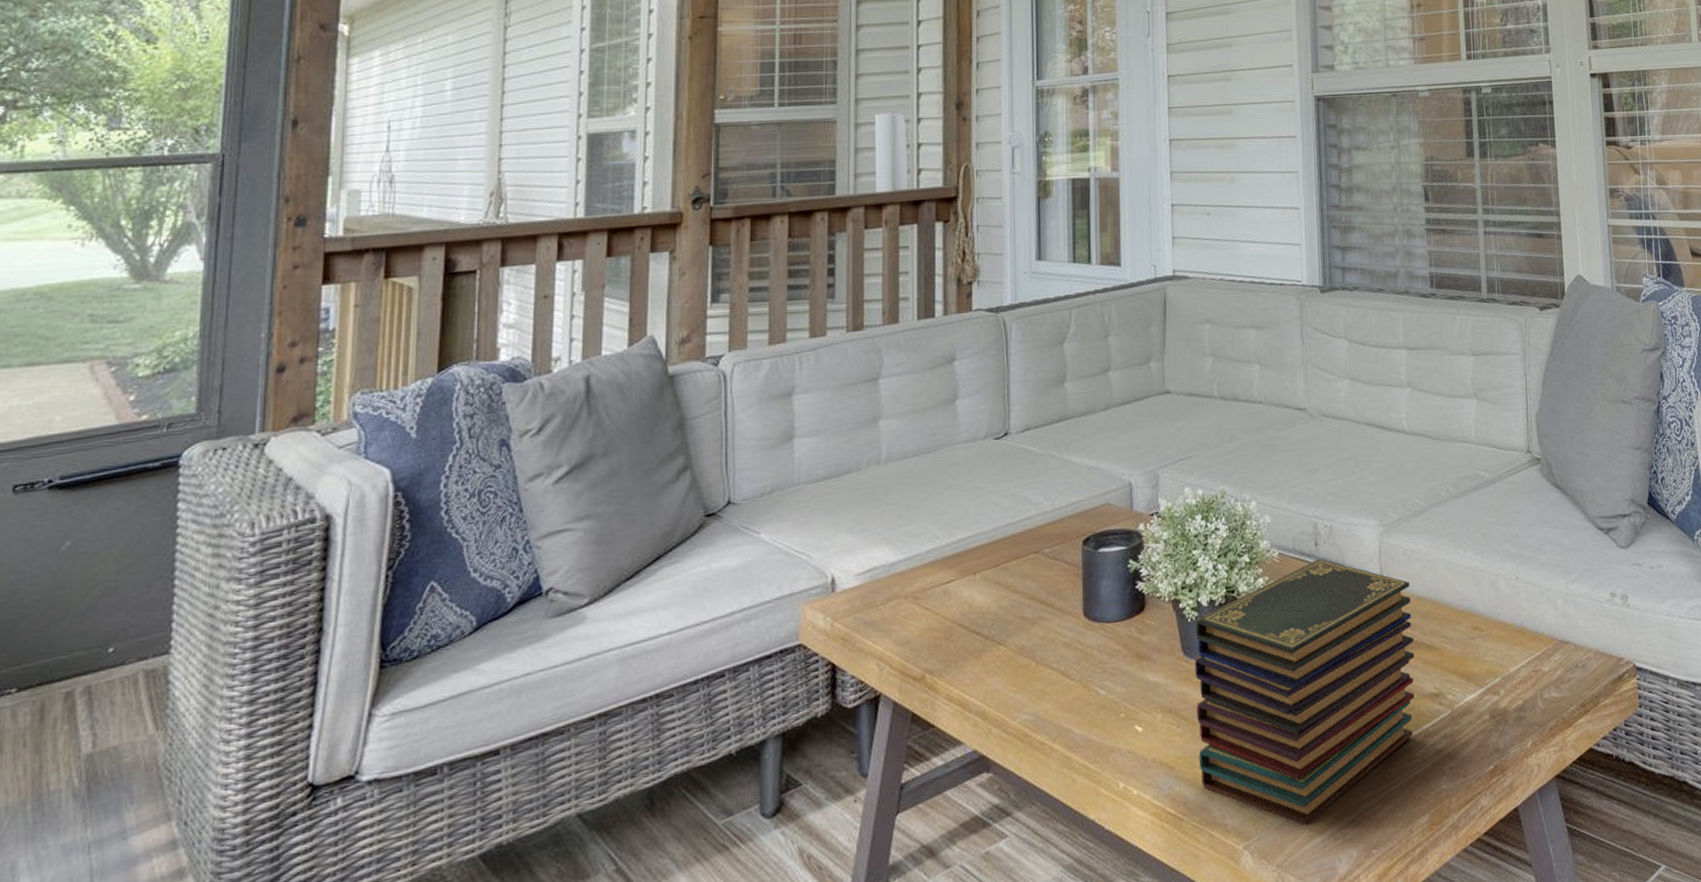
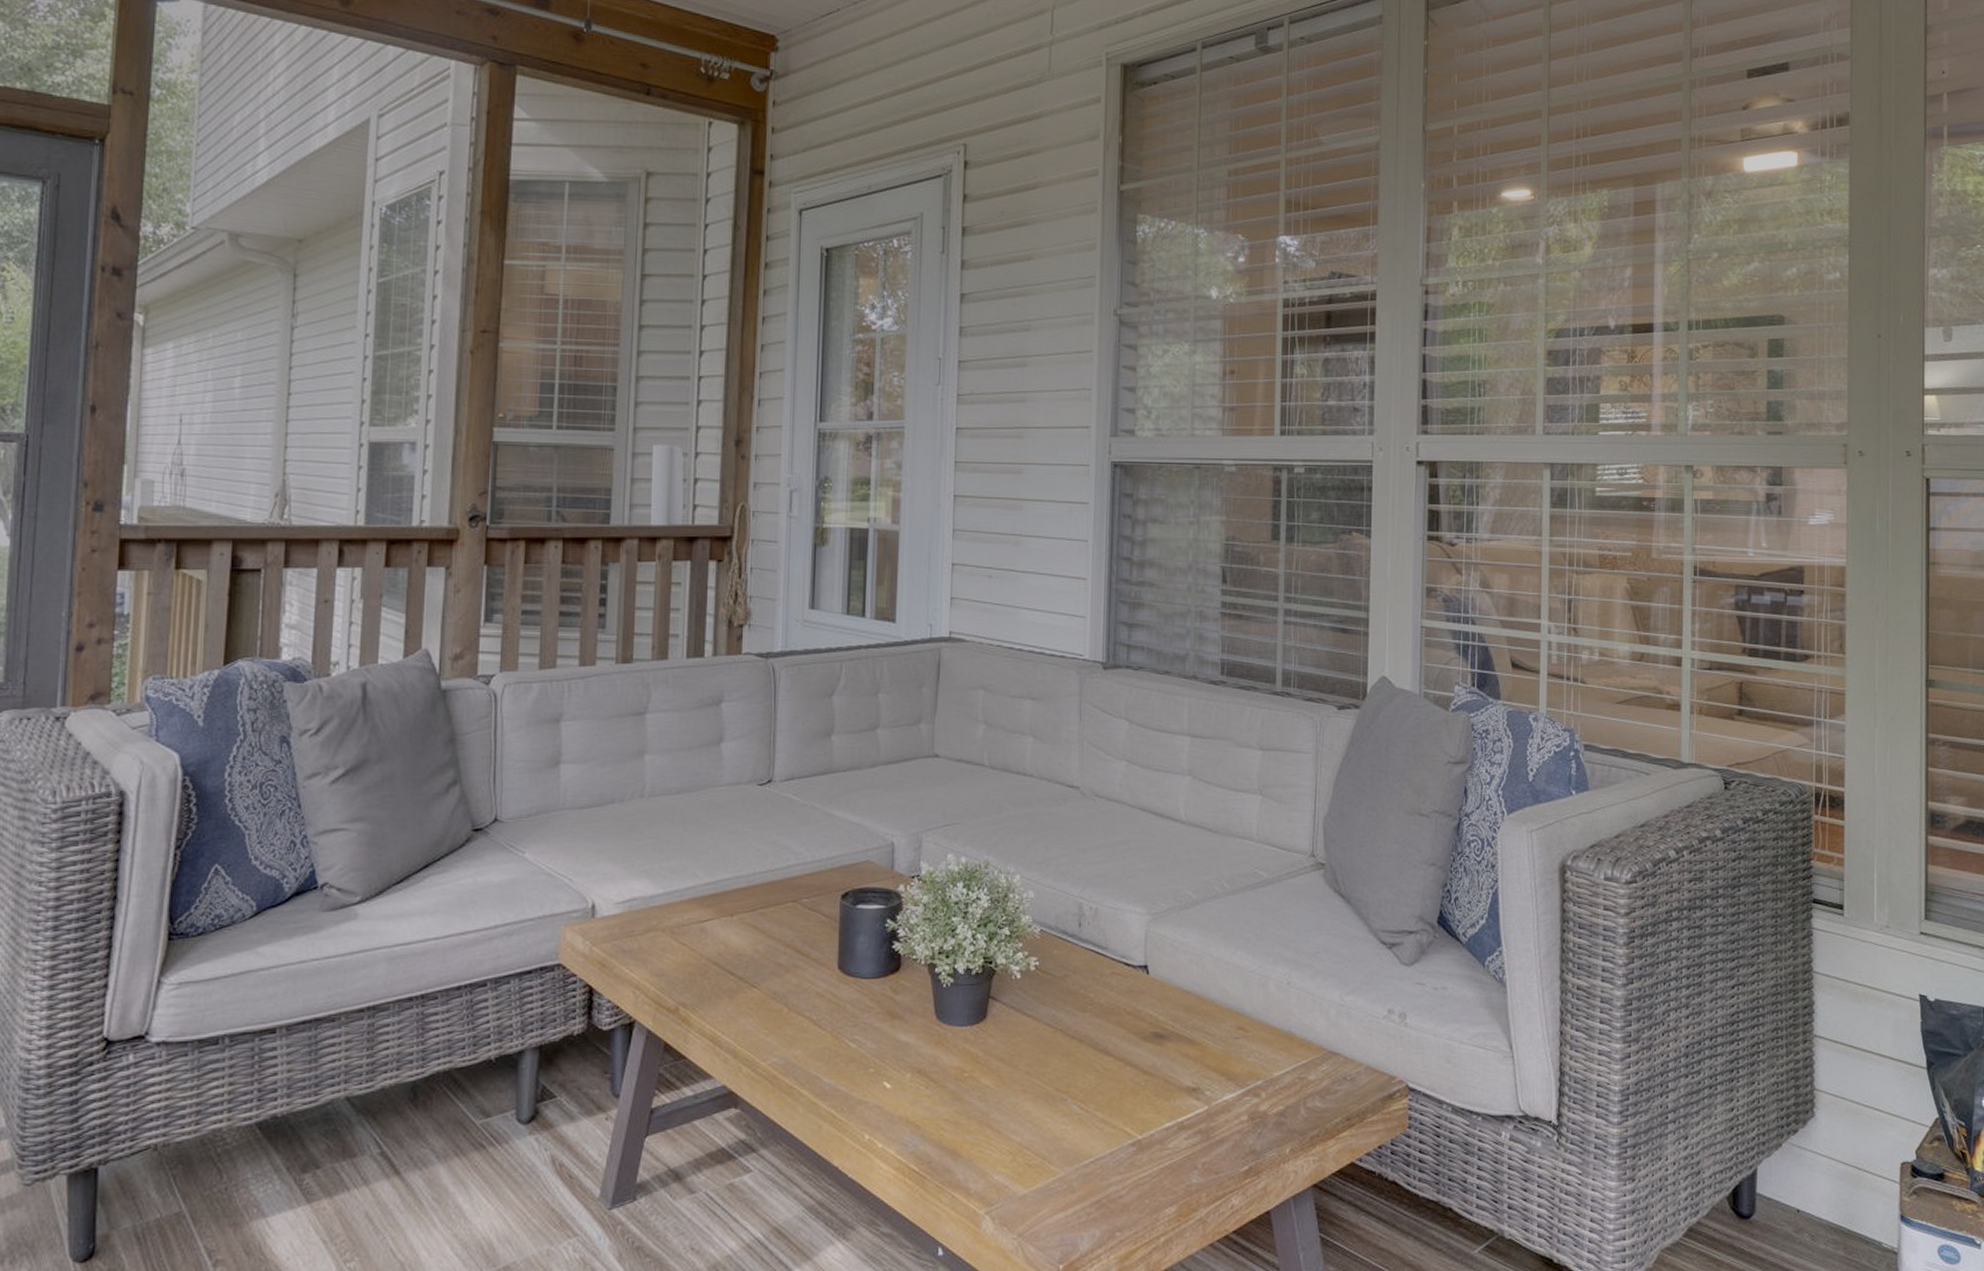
book stack: present [1195,559,1415,825] -> none [946,940,1175,1199]

